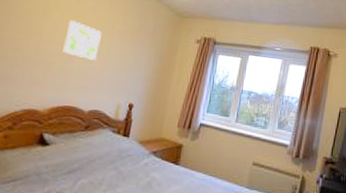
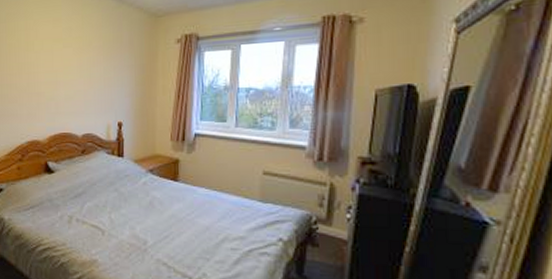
wall art: present [63,20,102,60] -> none [49,46,80,83]

